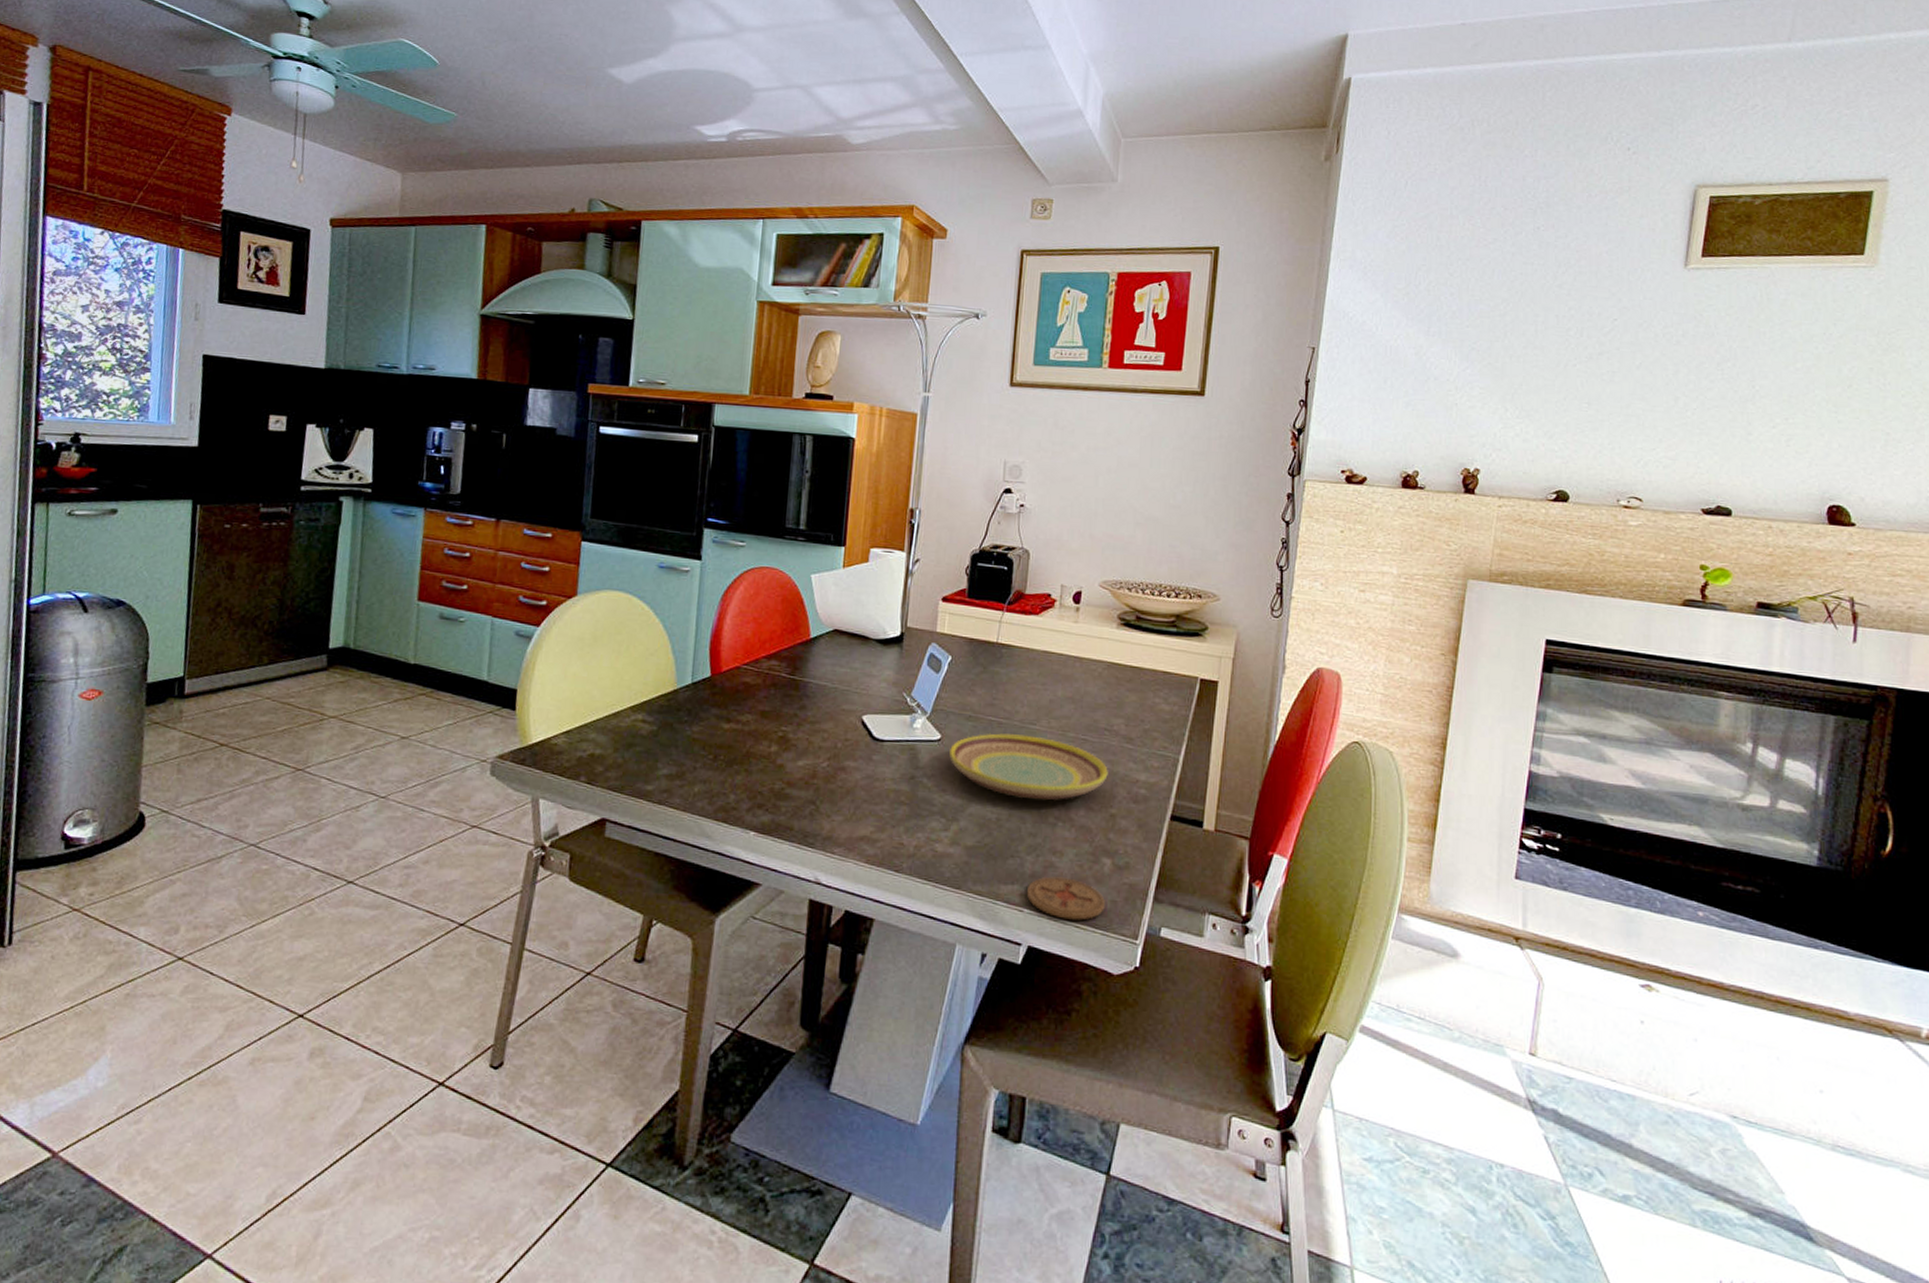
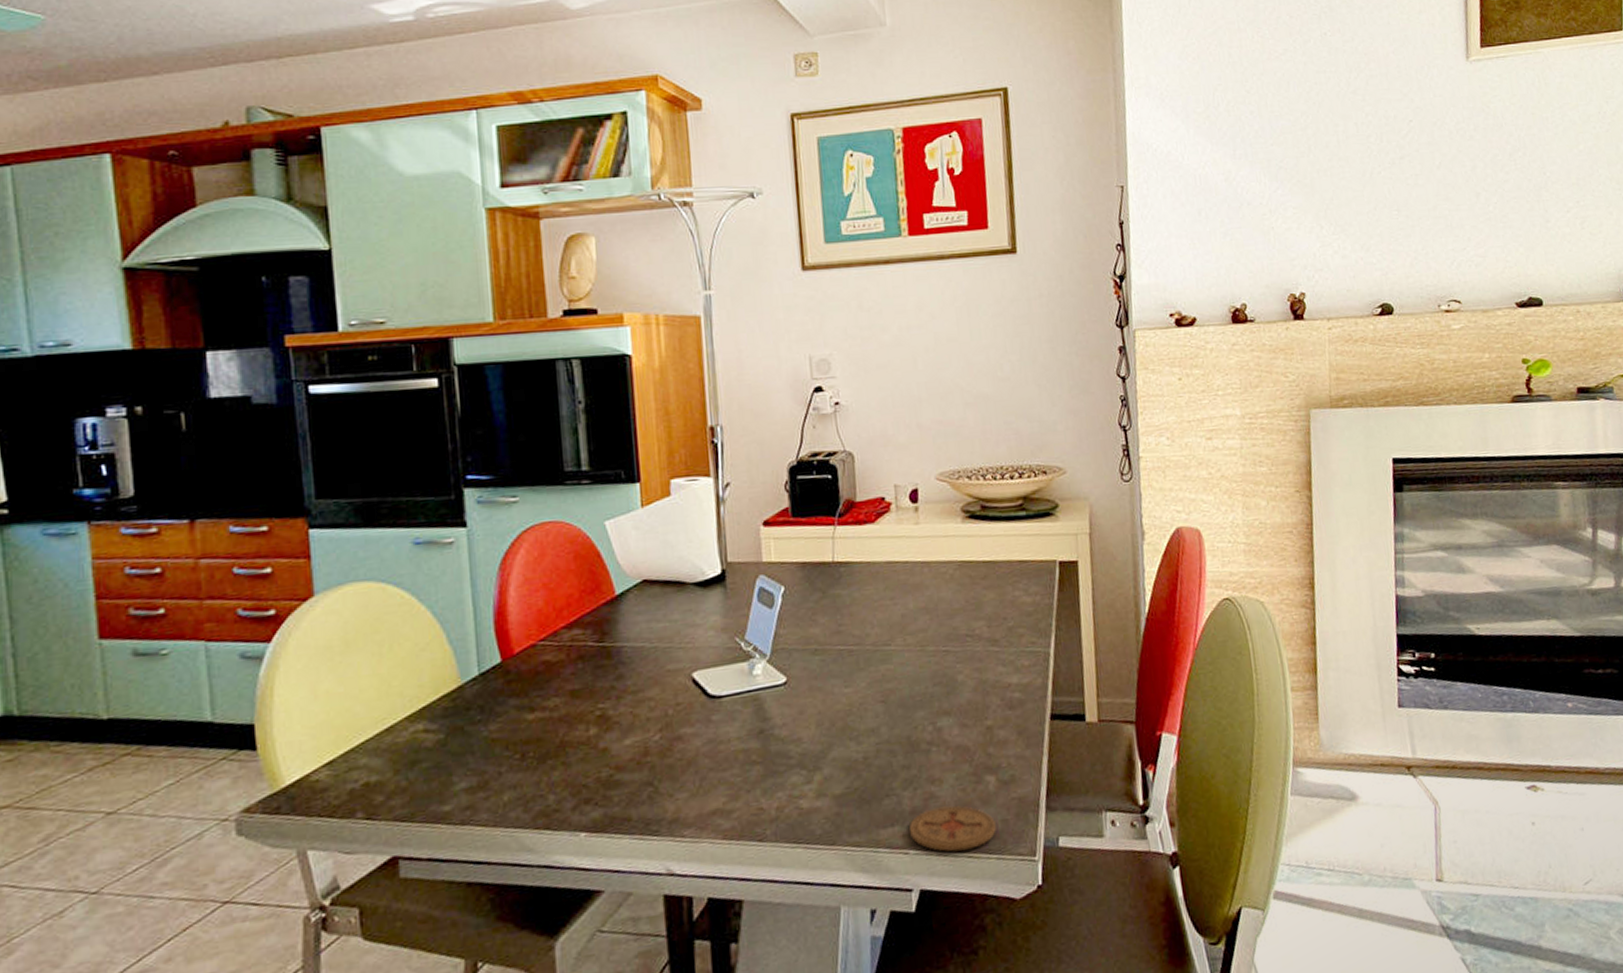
plate: present [949,733,1108,800] -> none [799,657,978,730]

